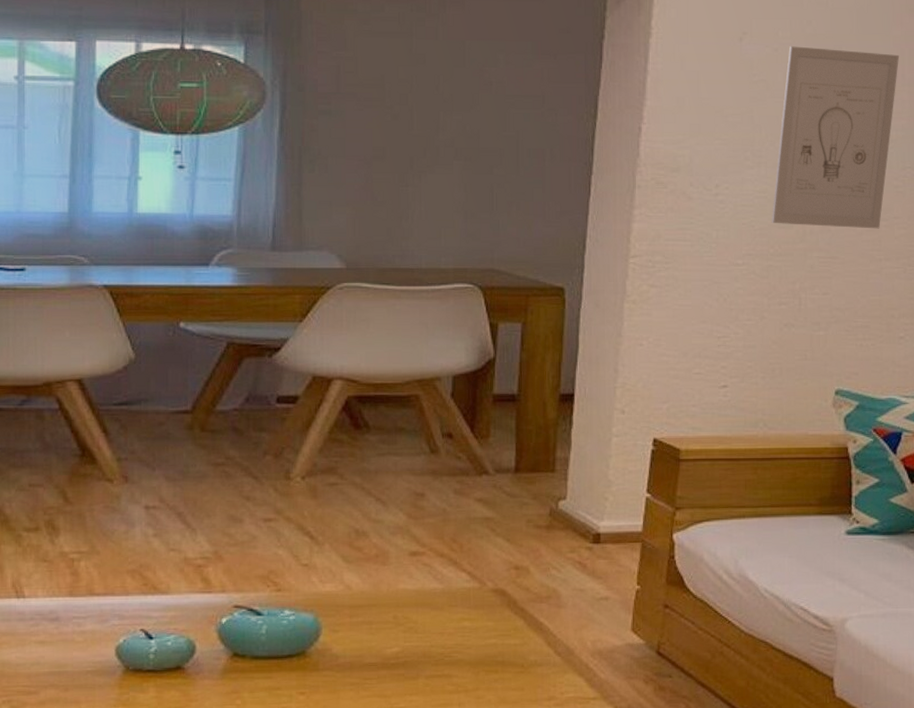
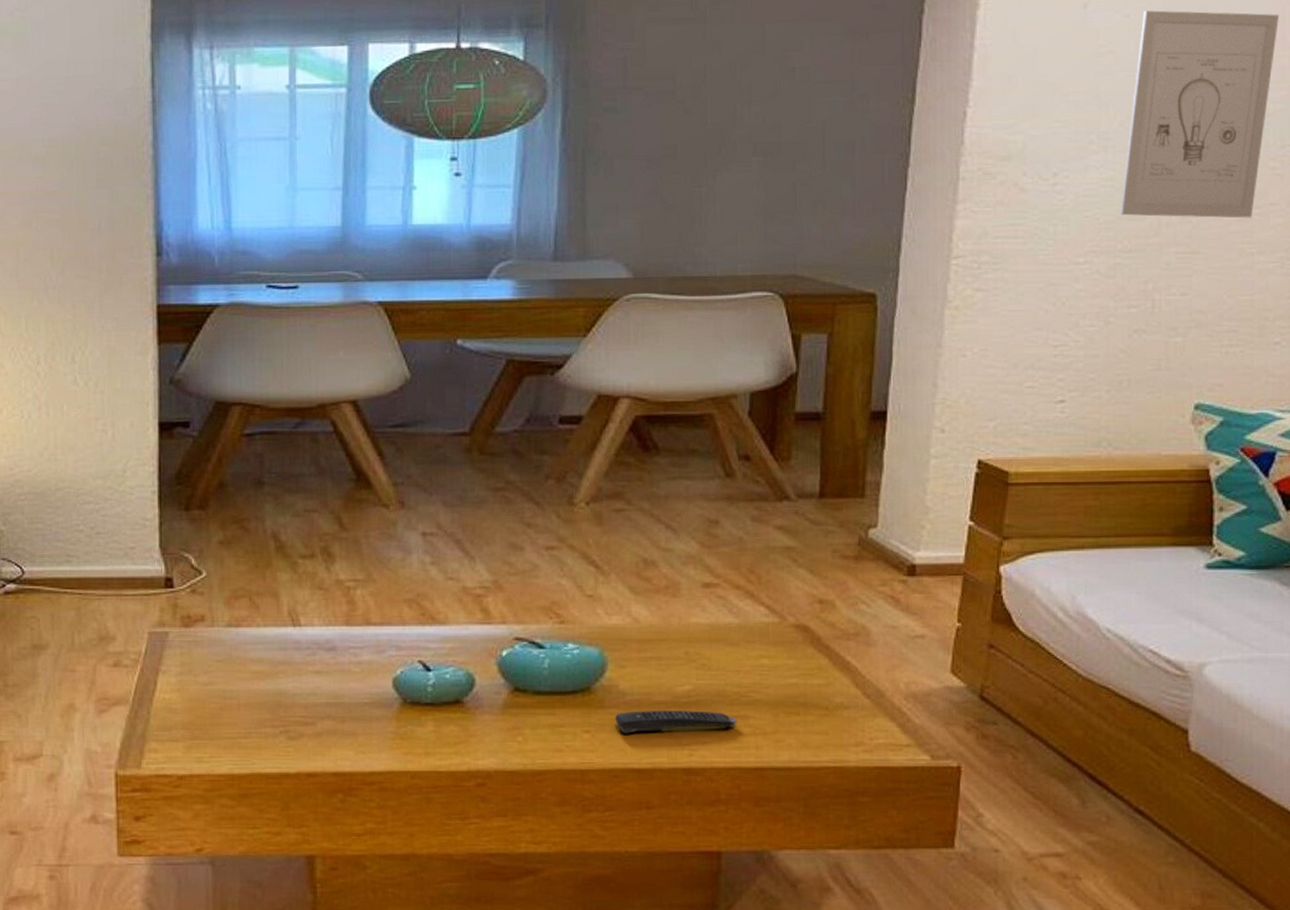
remote control: none [329,671,441,694] -> present [615,710,737,733]

